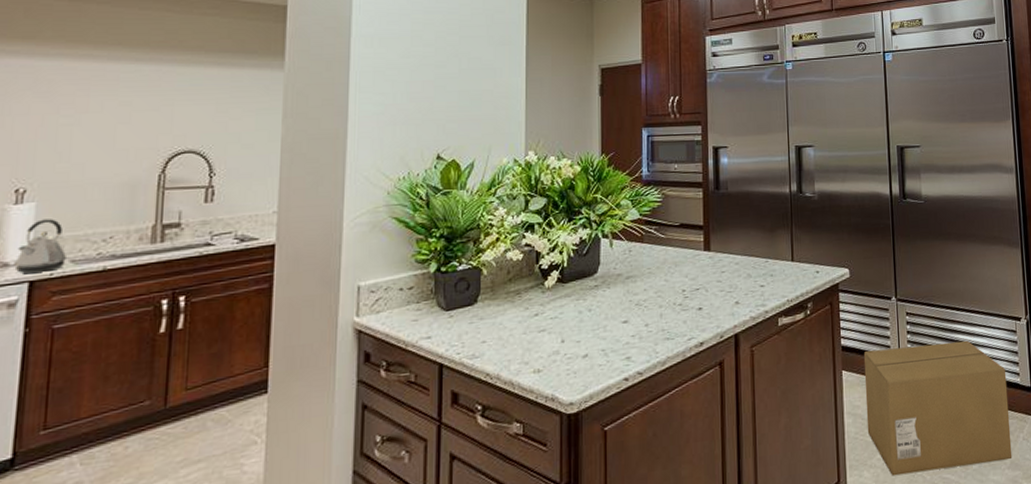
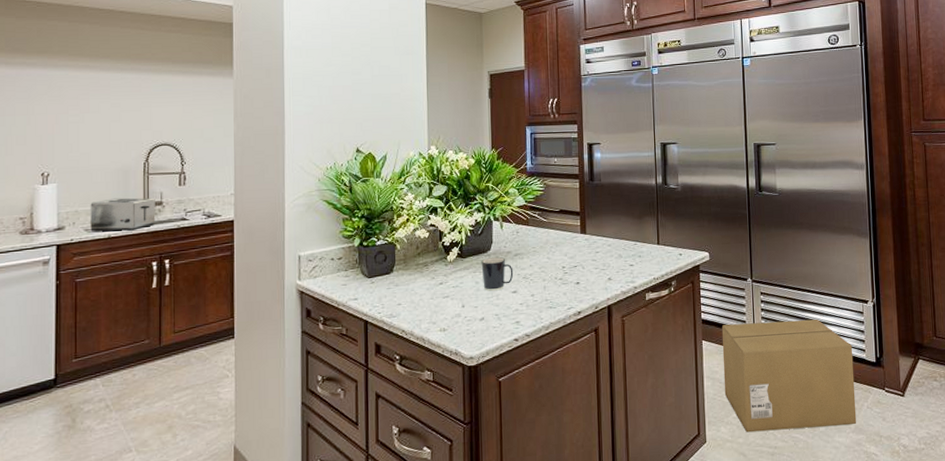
kettle: present [14,219,68,274] -> none [45,196,82,239]
toaster: none [79,218,171,264] -> present [90,197,156,232]
mug: none [586,280,625,322] -> present [481,256,514,291]

